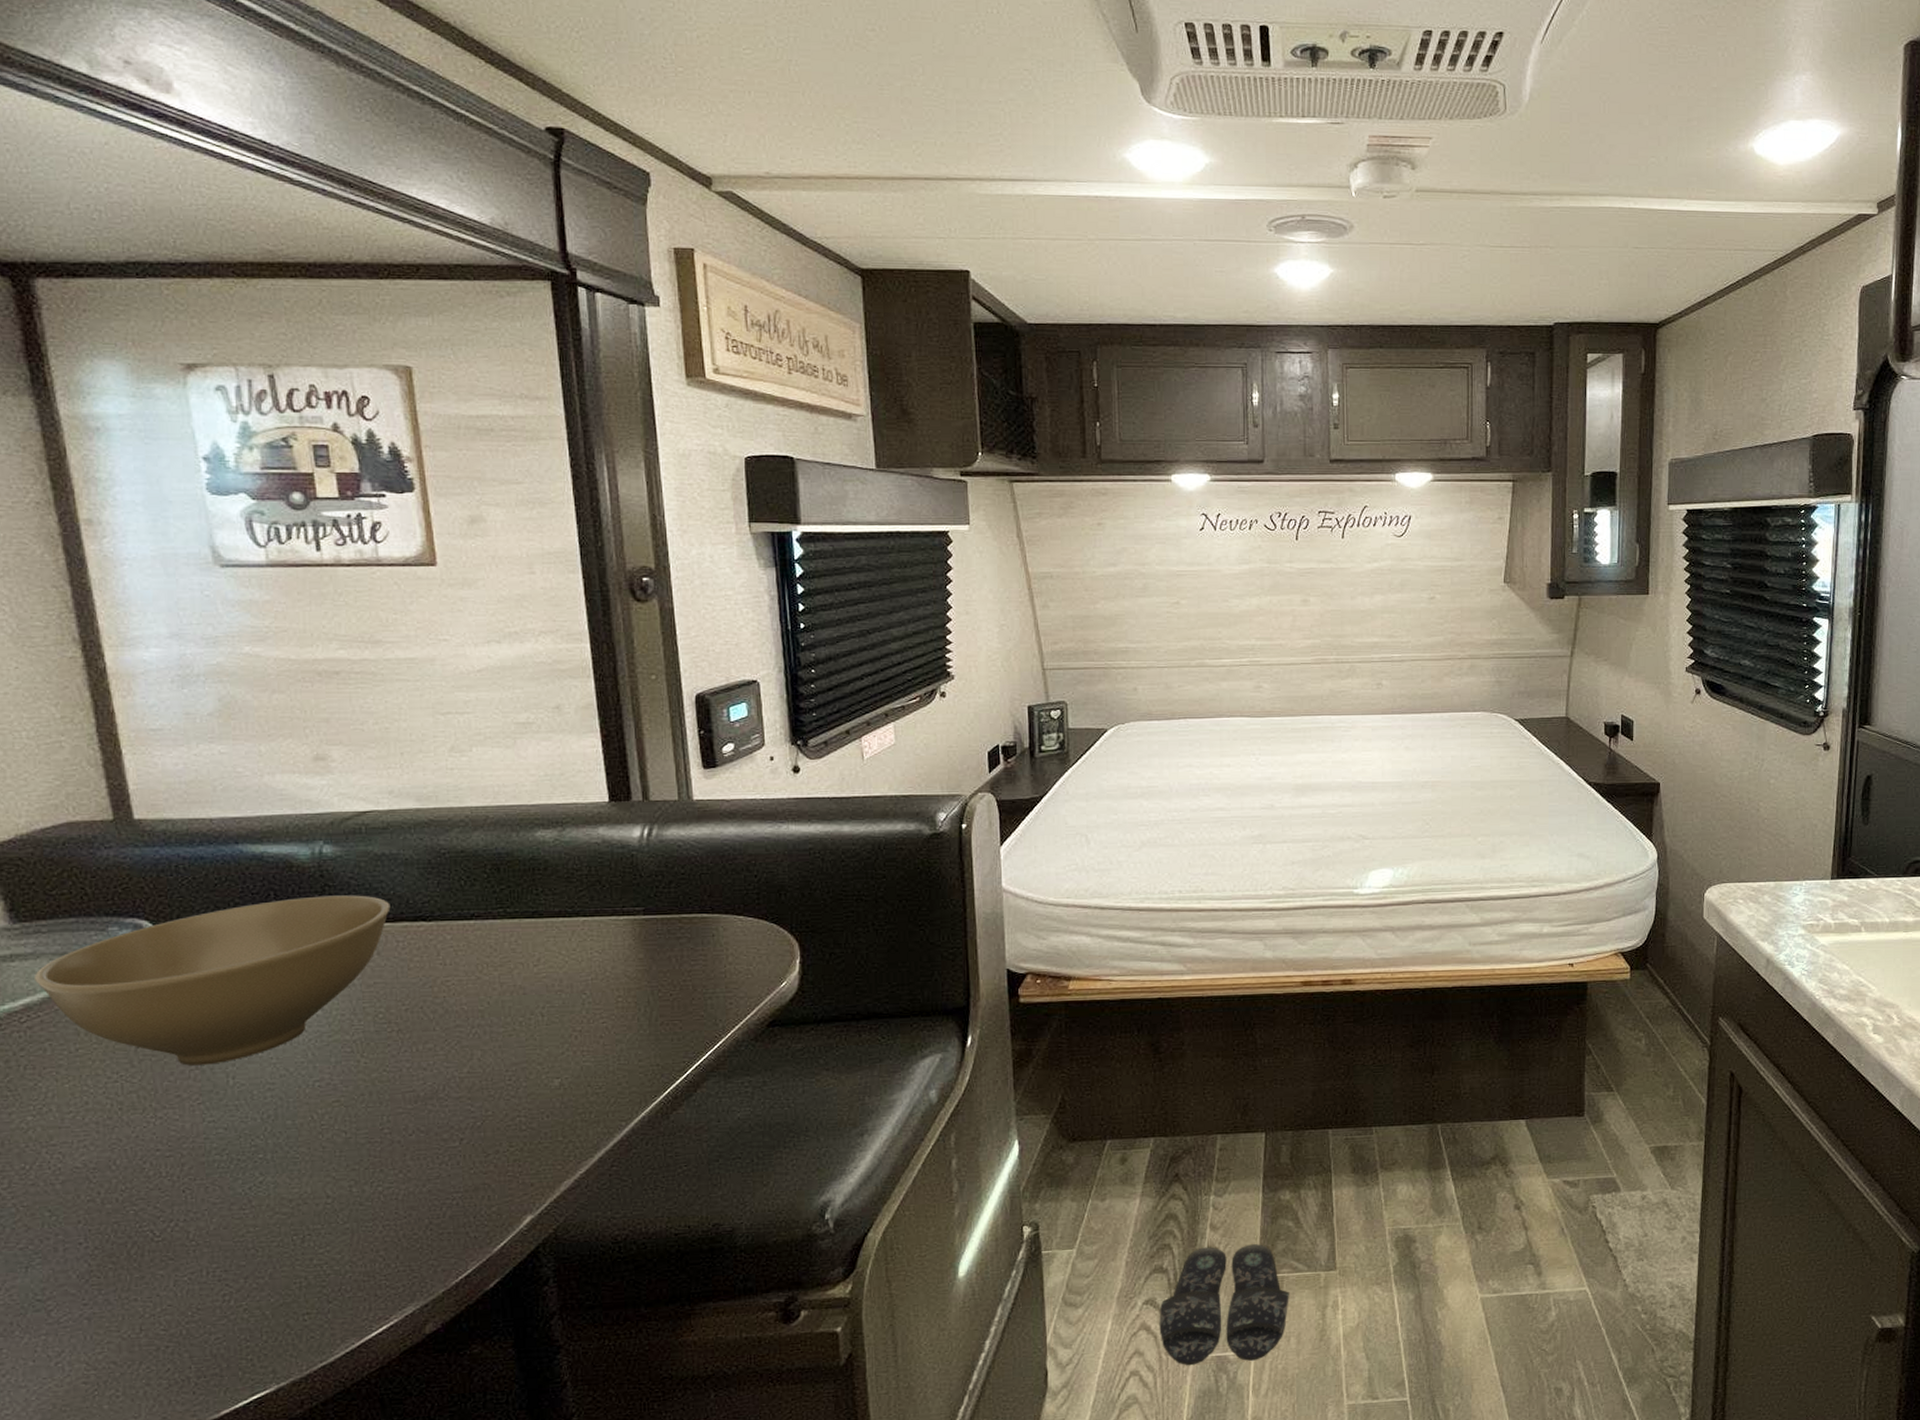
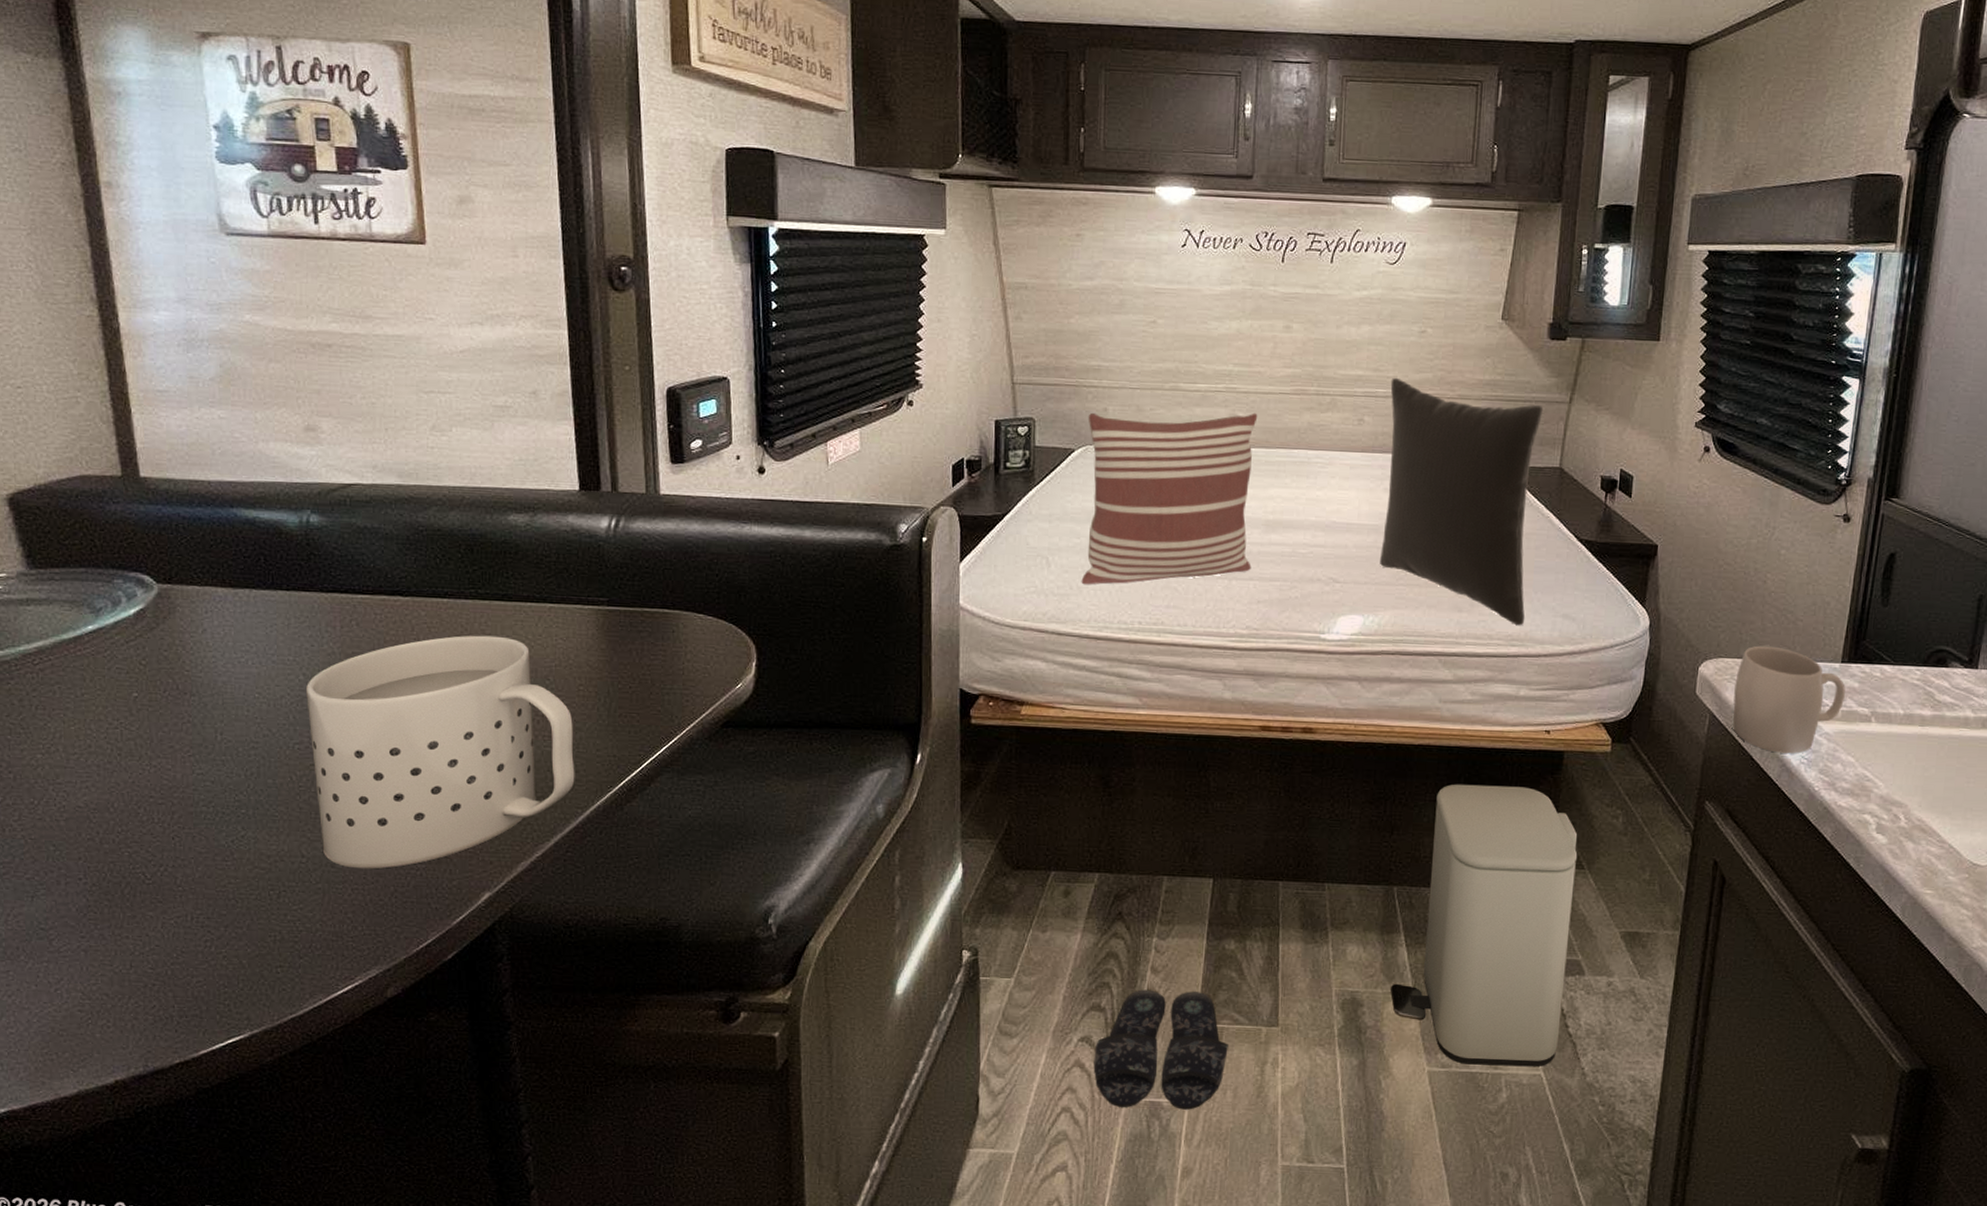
bowl: present [35,895,391,1066] -> none [48,563,370,719]
mug: none [325,954,617,1204] -> present [306,635,575,869]
pillow: none [1118,683,1284,859] -> present [1081,412,1258,585]
pillow: none [1405,642,1548,867] -> present [1380,377,1544,626]
pedal bin: none [1440,1018,1606,1288] -> present [1390,784,1578,1067]
mug: none [1738,869,1836,967] -> present [1733,645,1846,754]

